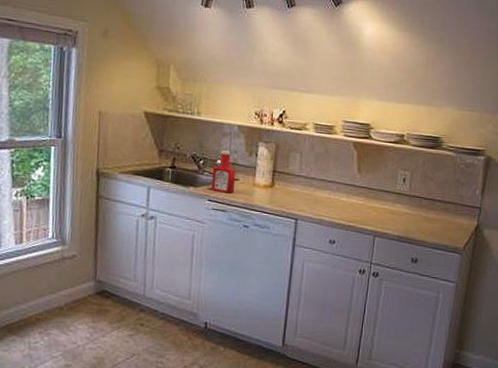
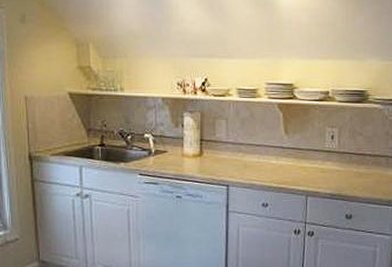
ketchup bottle: present [211,150,236,194] -> none [141,124,164,166]

